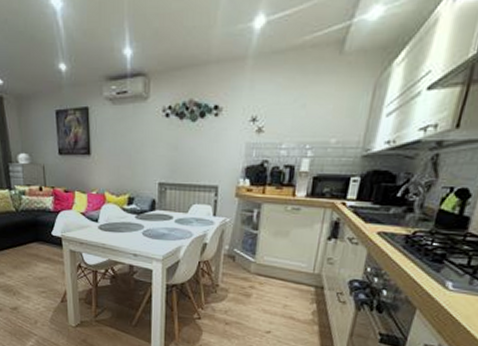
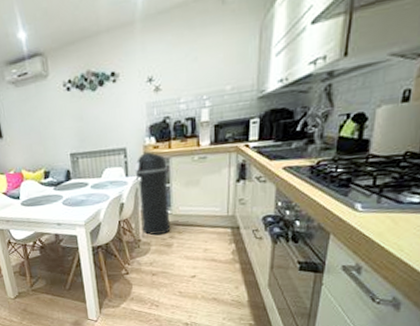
trash can: none [222,194,259,282] -> present [134,152,171,235]

